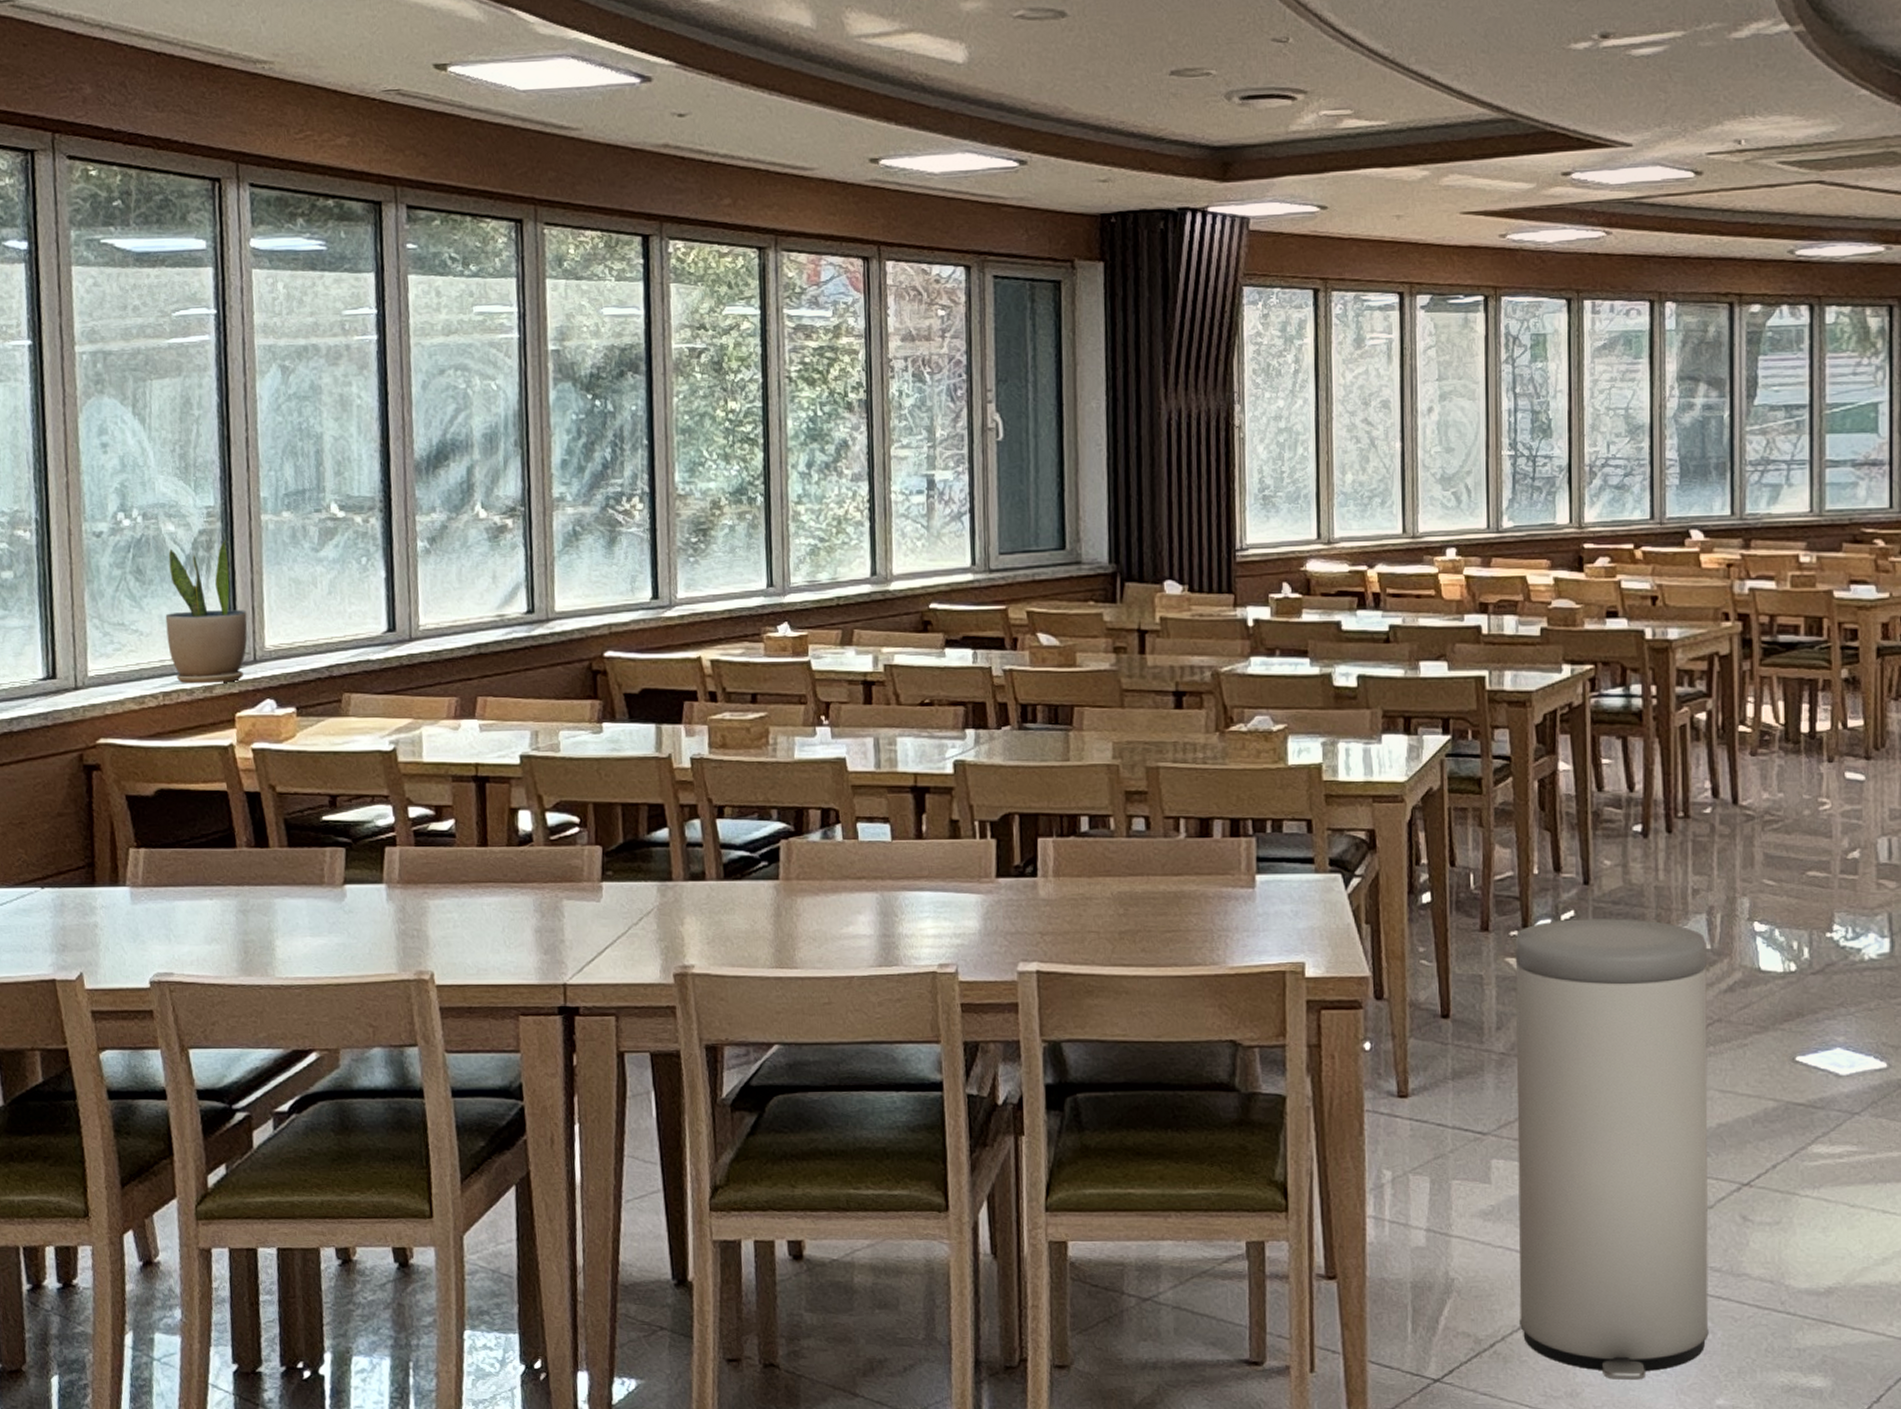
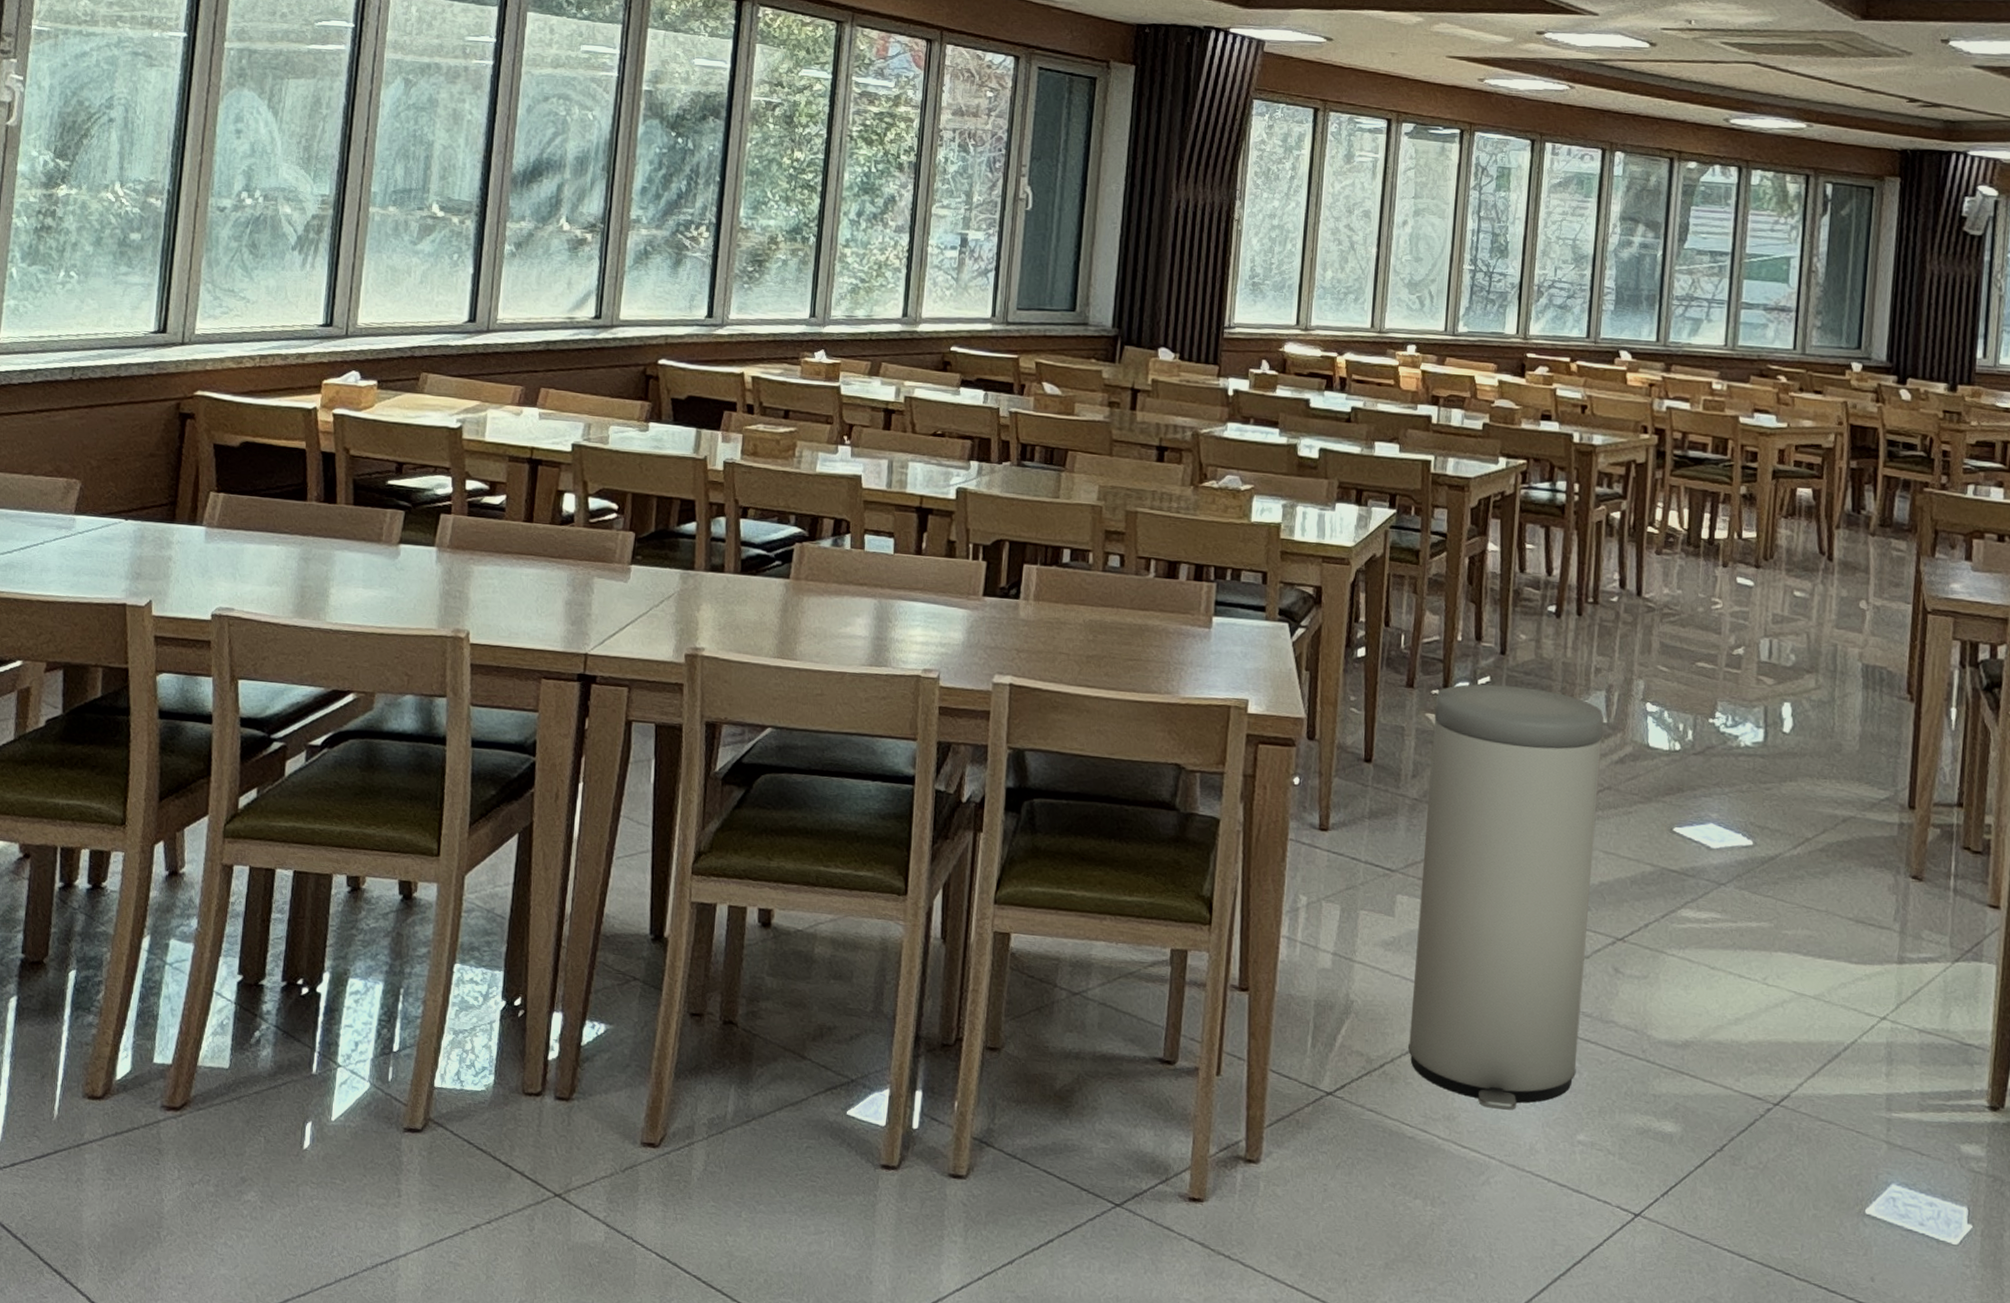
potted plant: present [165,540,248,684] -> none [270,226,345,353]

